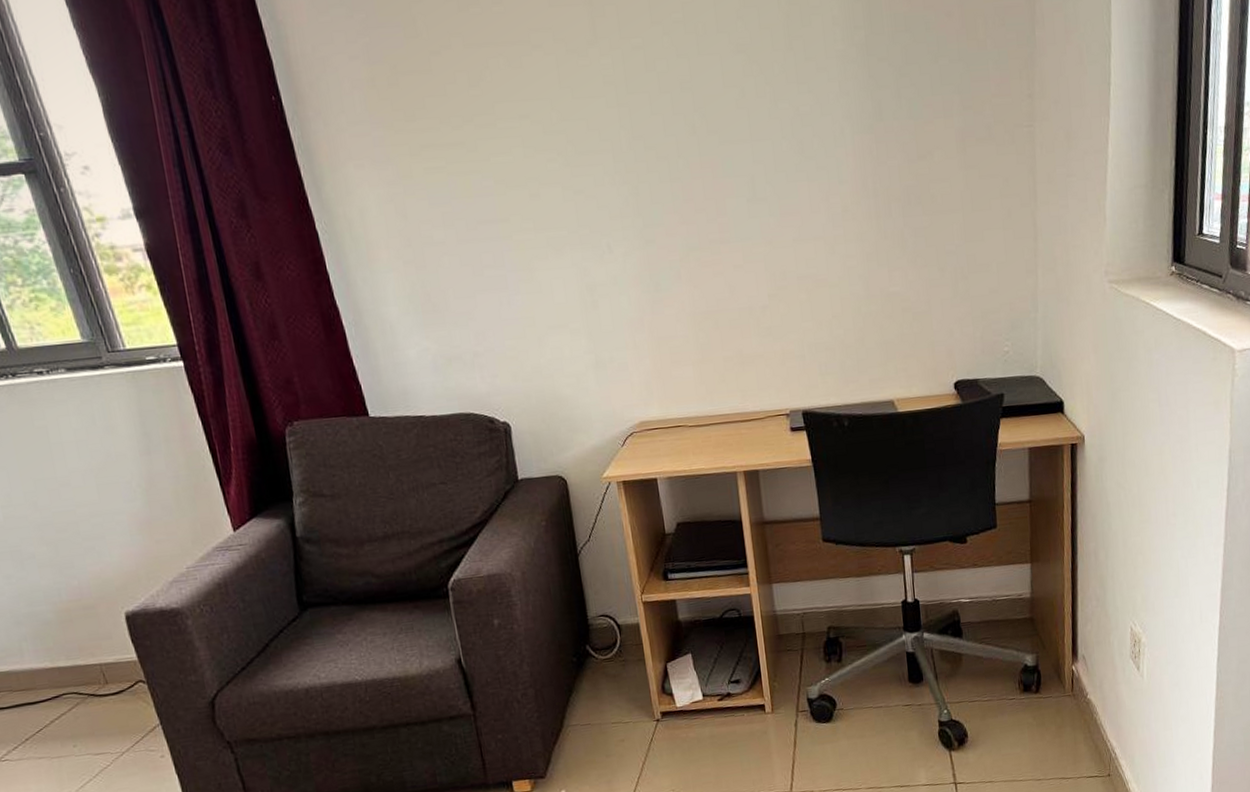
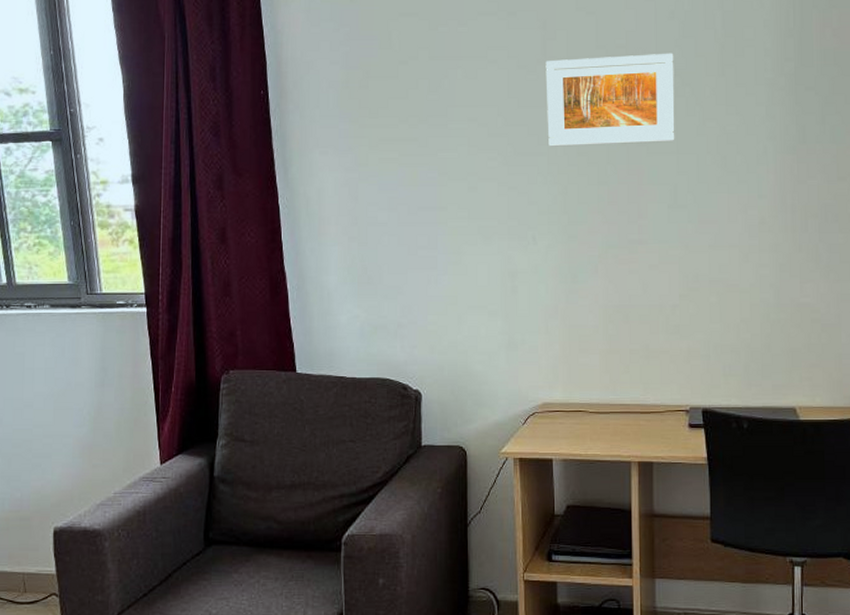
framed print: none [597,26,747,142] -> present [545,53,675,147]

